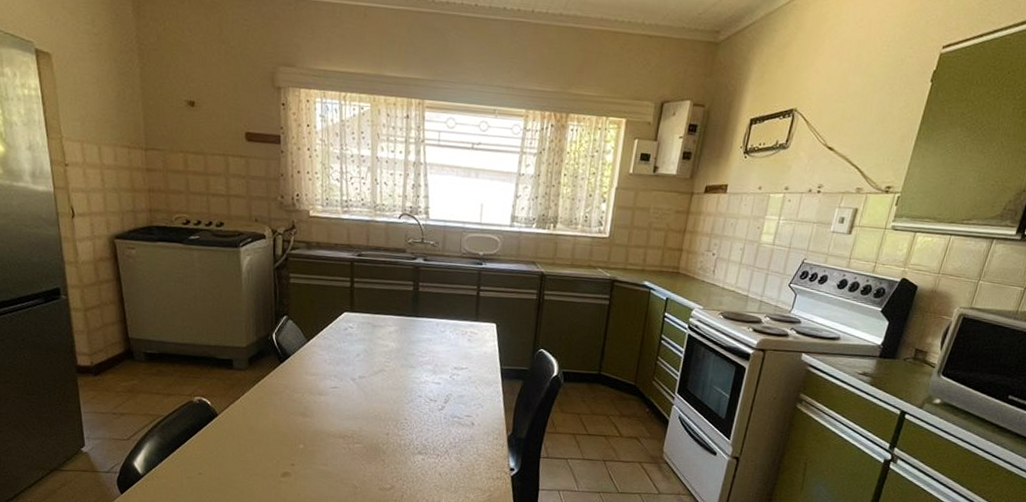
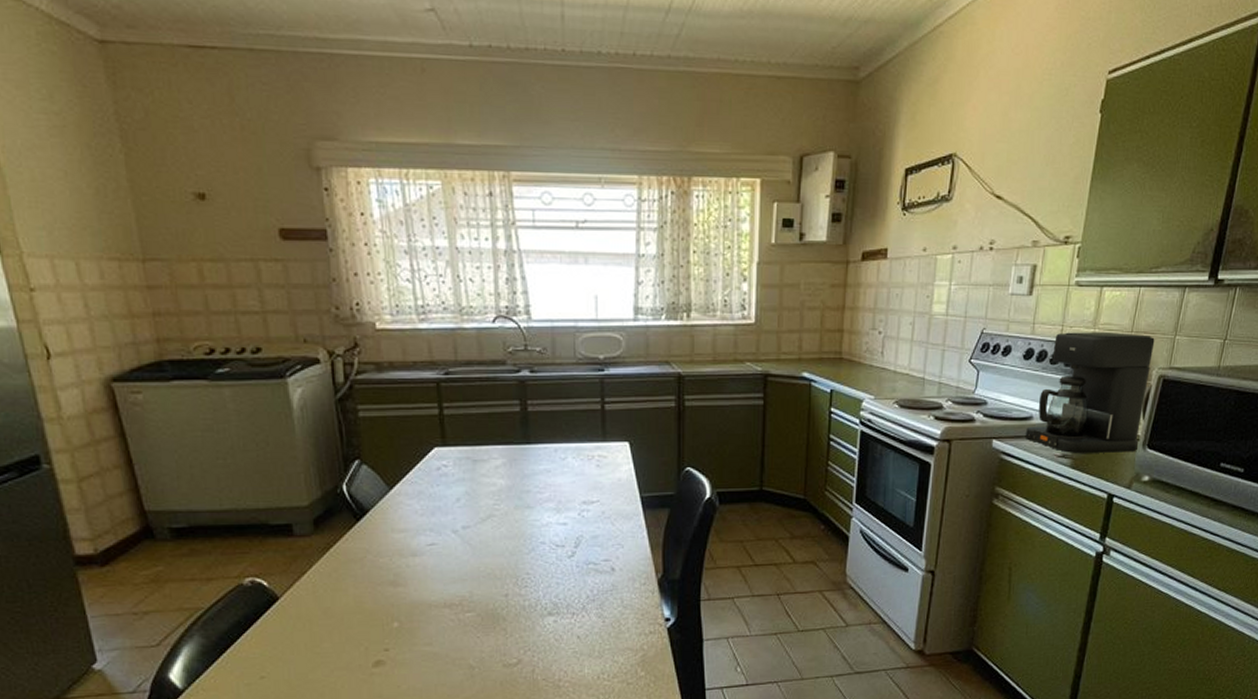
coffee maker: none [832,268,960,378] -> present [1026,332,1155,453]

